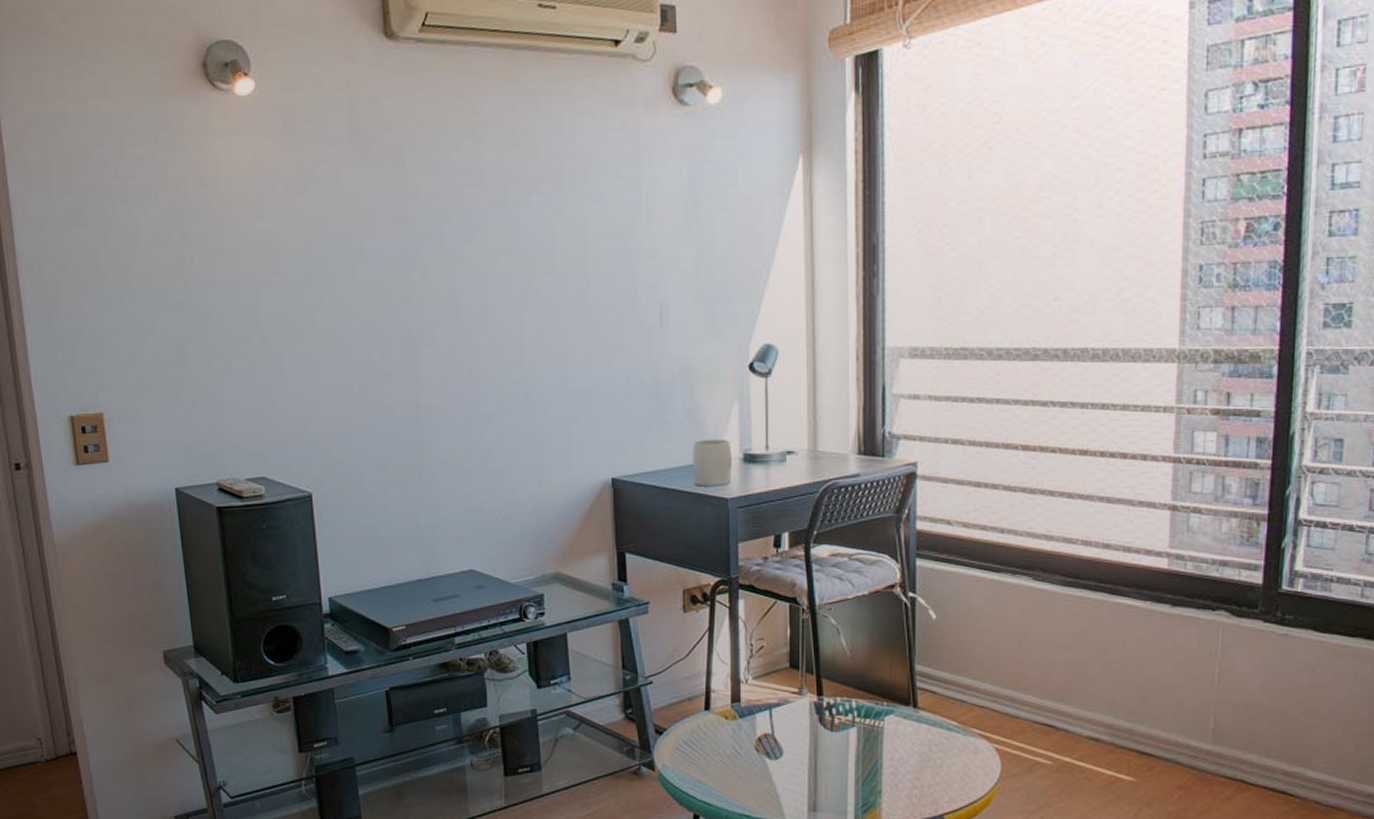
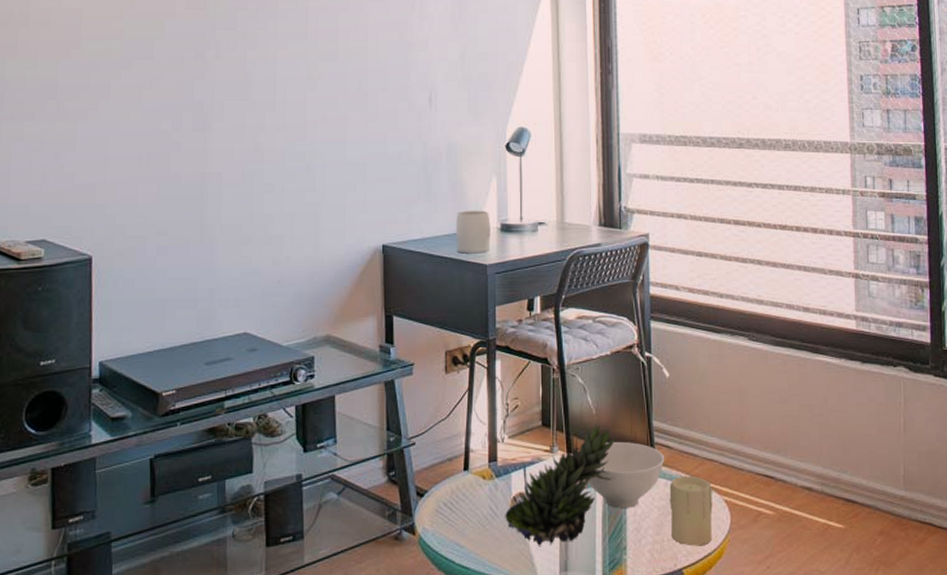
succulent plant: none [749,666,872,786] -> present [505,423,616,546]
bowl: none [839,685,928,752] -> present [587,441,665,508]
candle: none [932,722,981,793] -> present [669,475,713,546]

